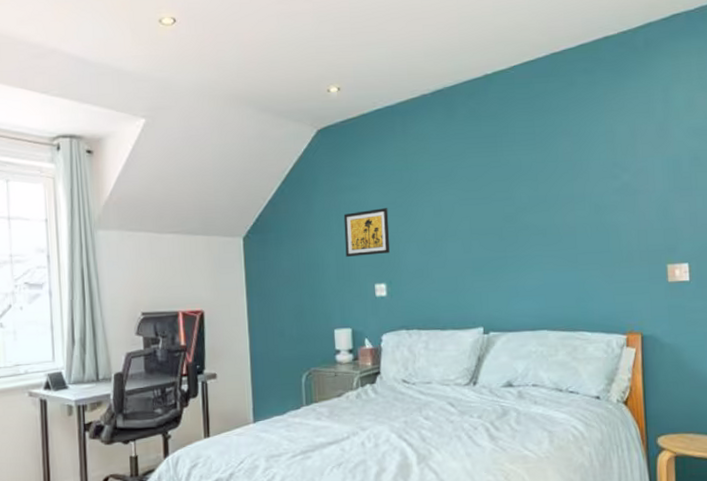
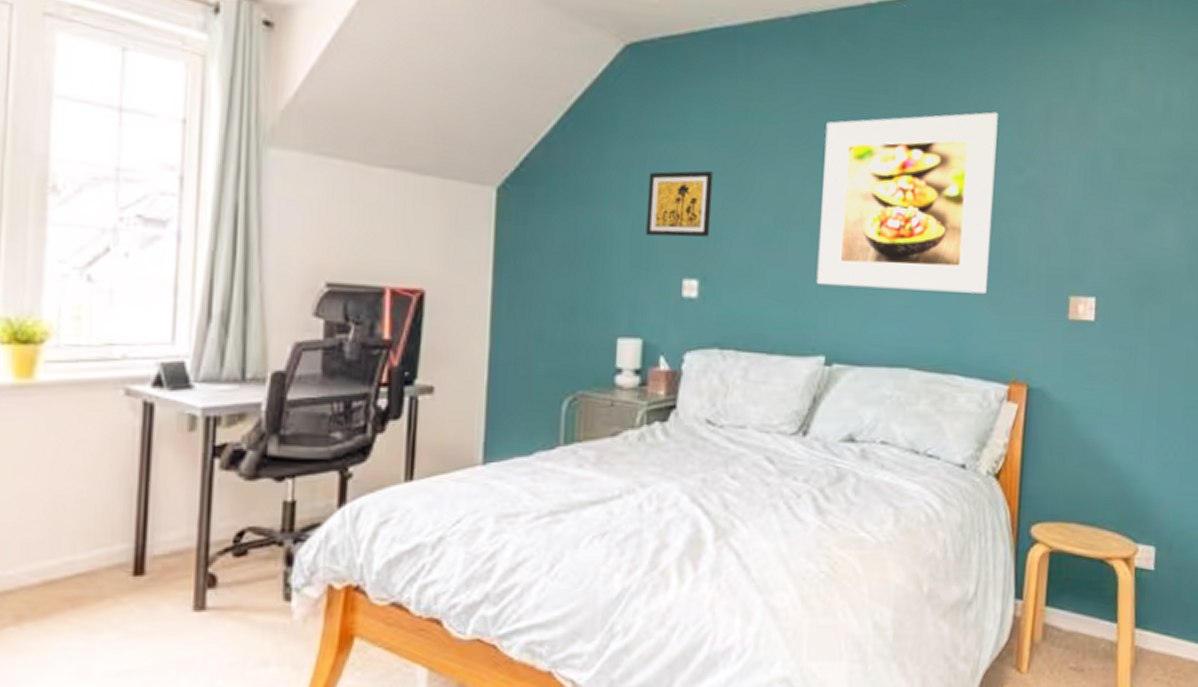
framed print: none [465,137,600,278] -> present [816,112,998,294]

